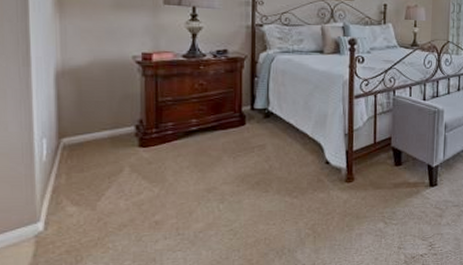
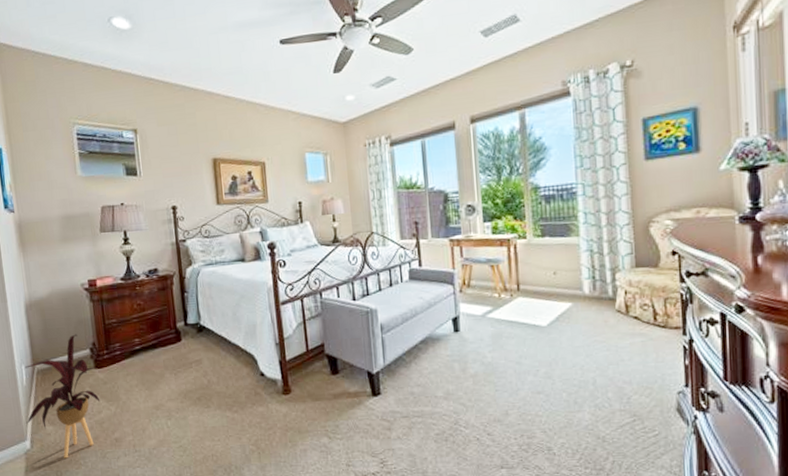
house plant: none [41,109,142,242] -> present [24,334,101,459]

